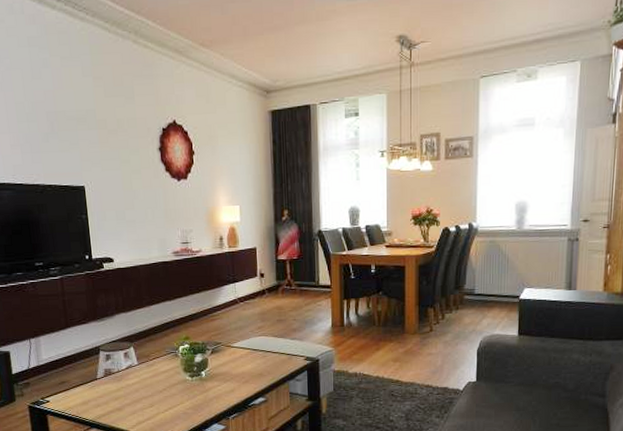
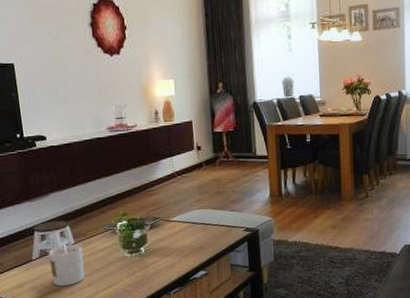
candle: none [112,365,147,406] -> present [48,244,85,287]

